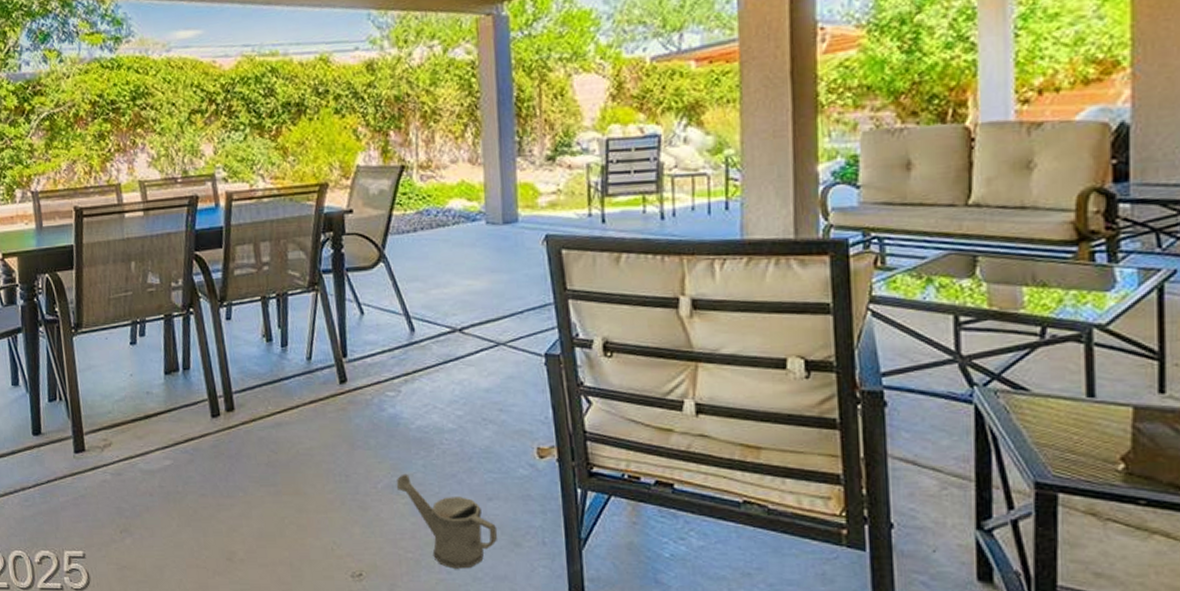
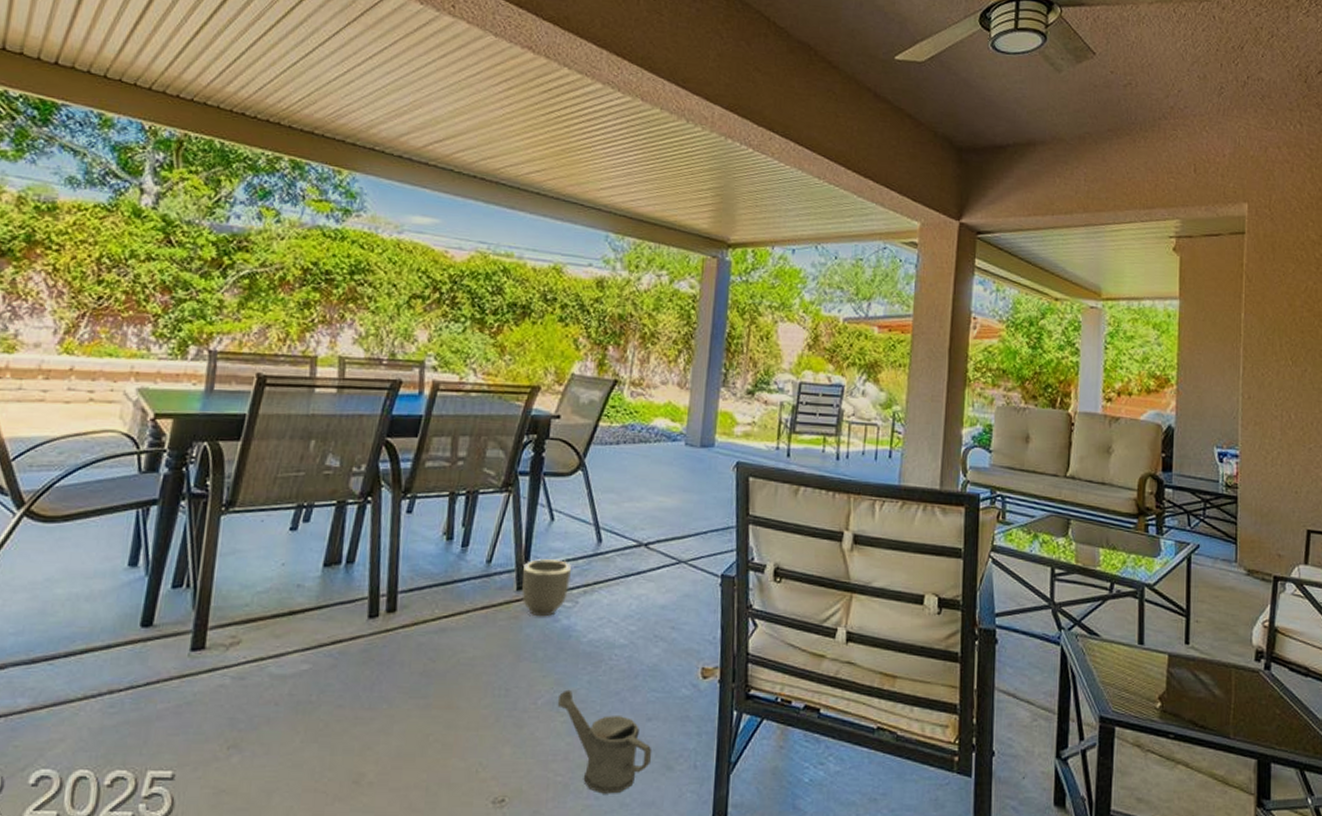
planter: none [341,352,391,407] -> present [520,559,572,617]

